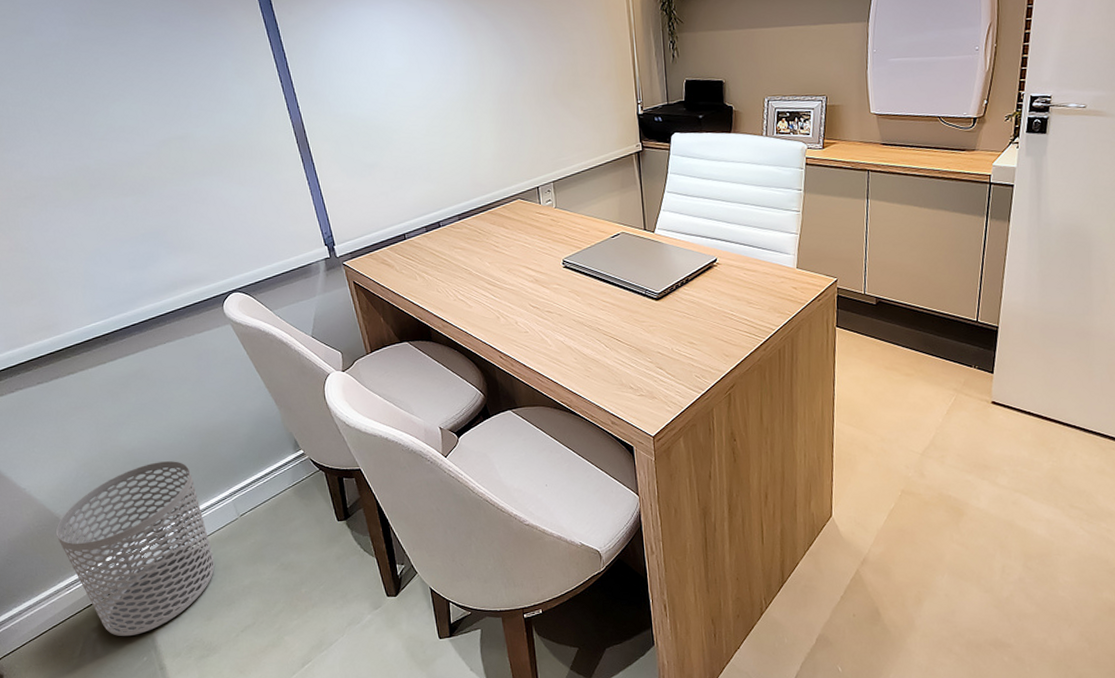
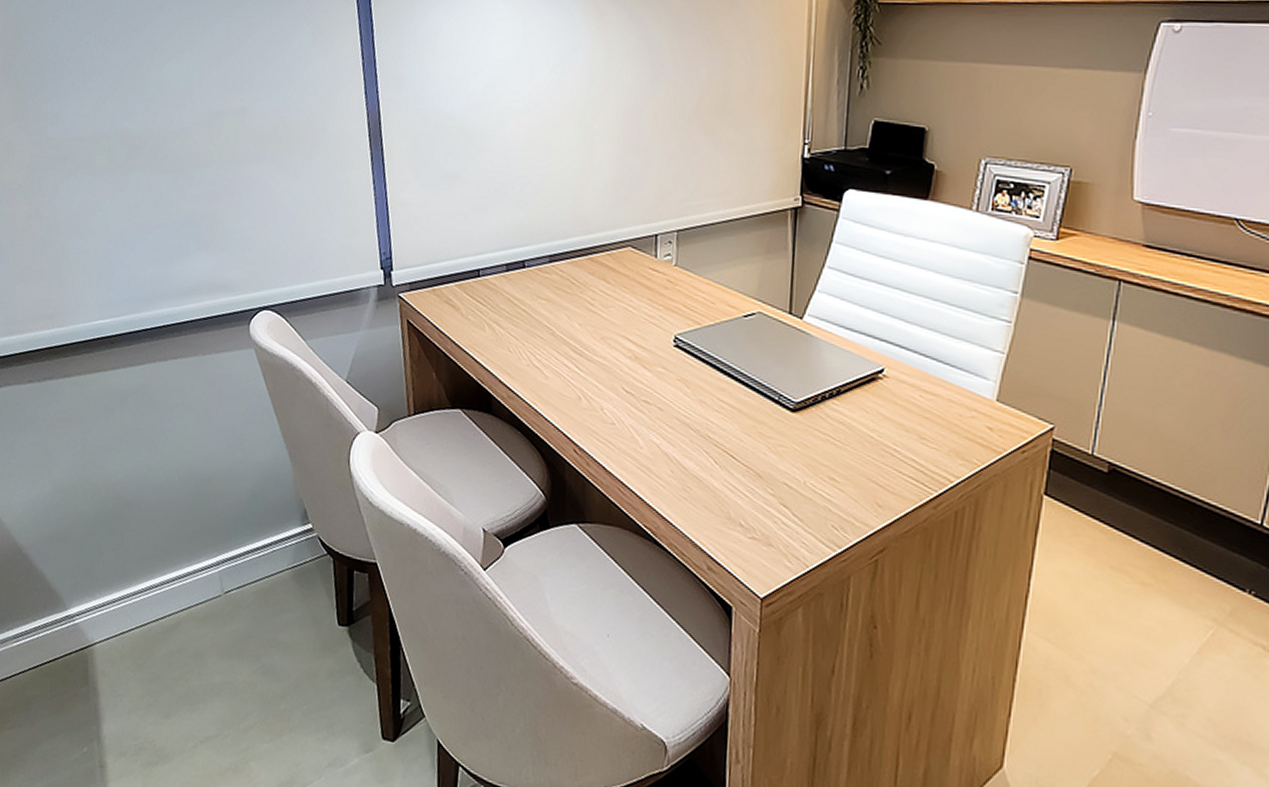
waste bin: present [55,461,215,637] -> none [15,504,185,717]

